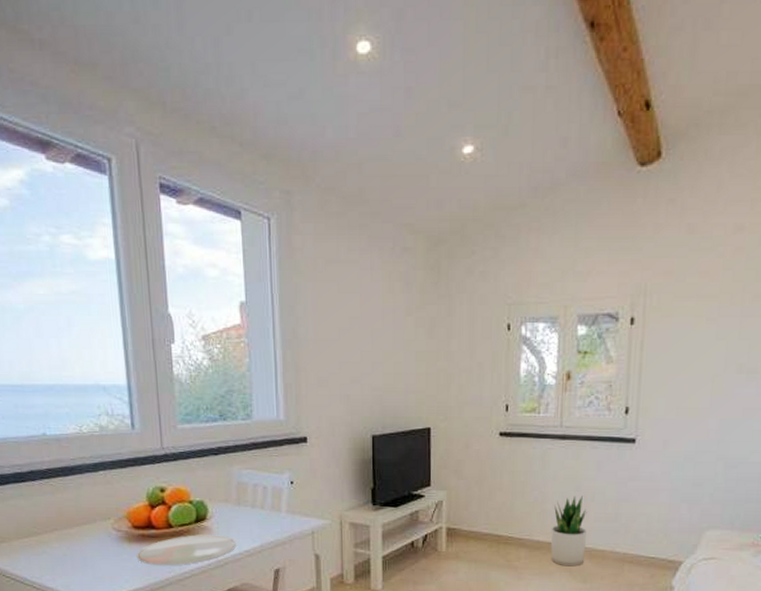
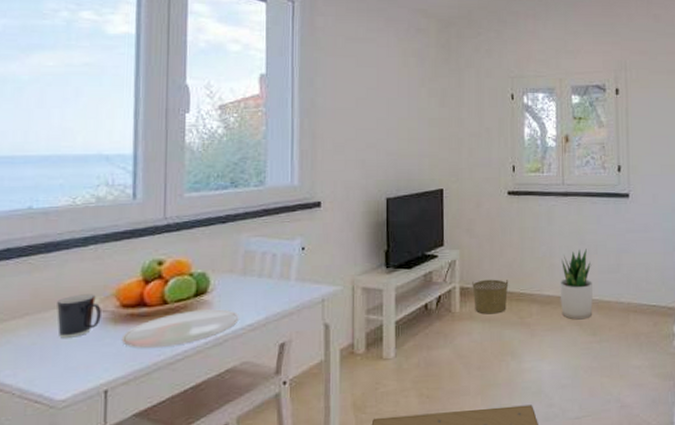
mug: none [79,515,117,552] -> present [57,294,101,338]
basket: none [459,521,497,556] -> present [472,279,509,315]

